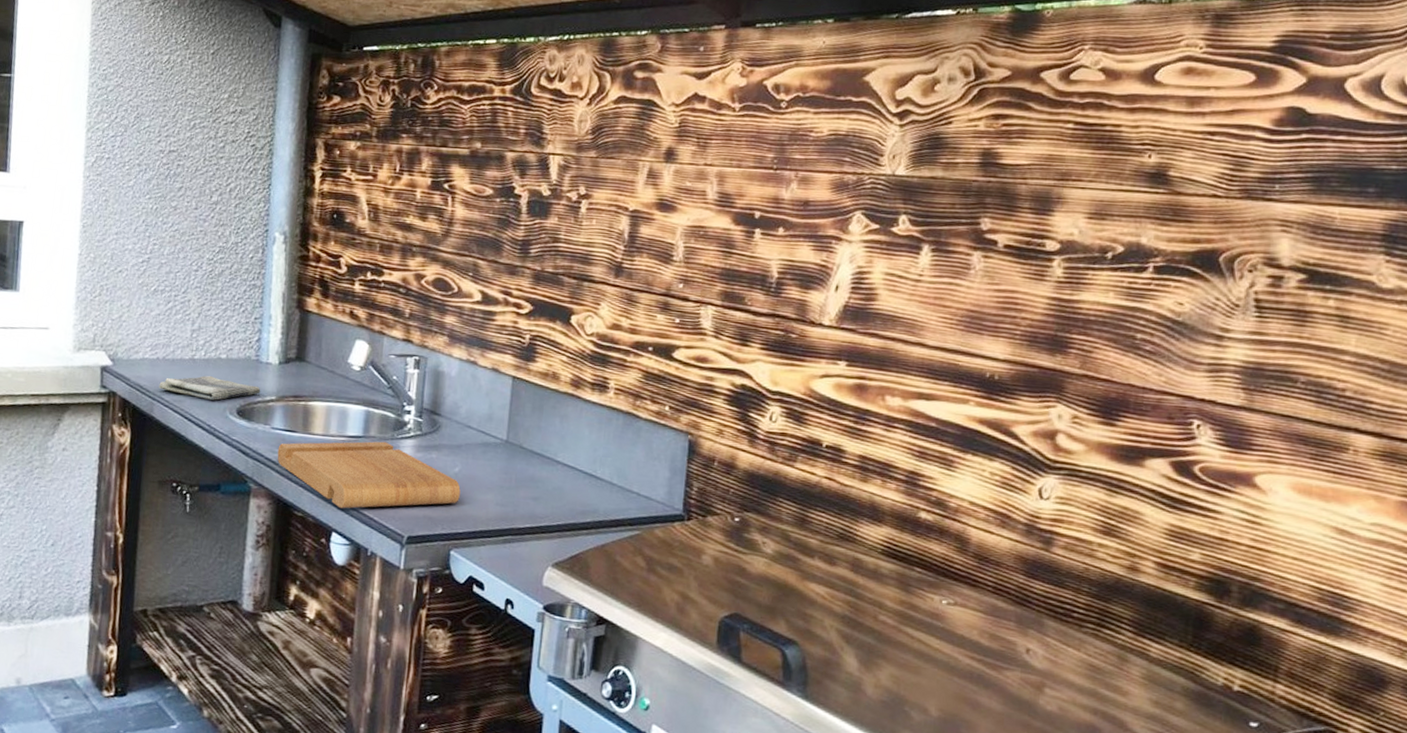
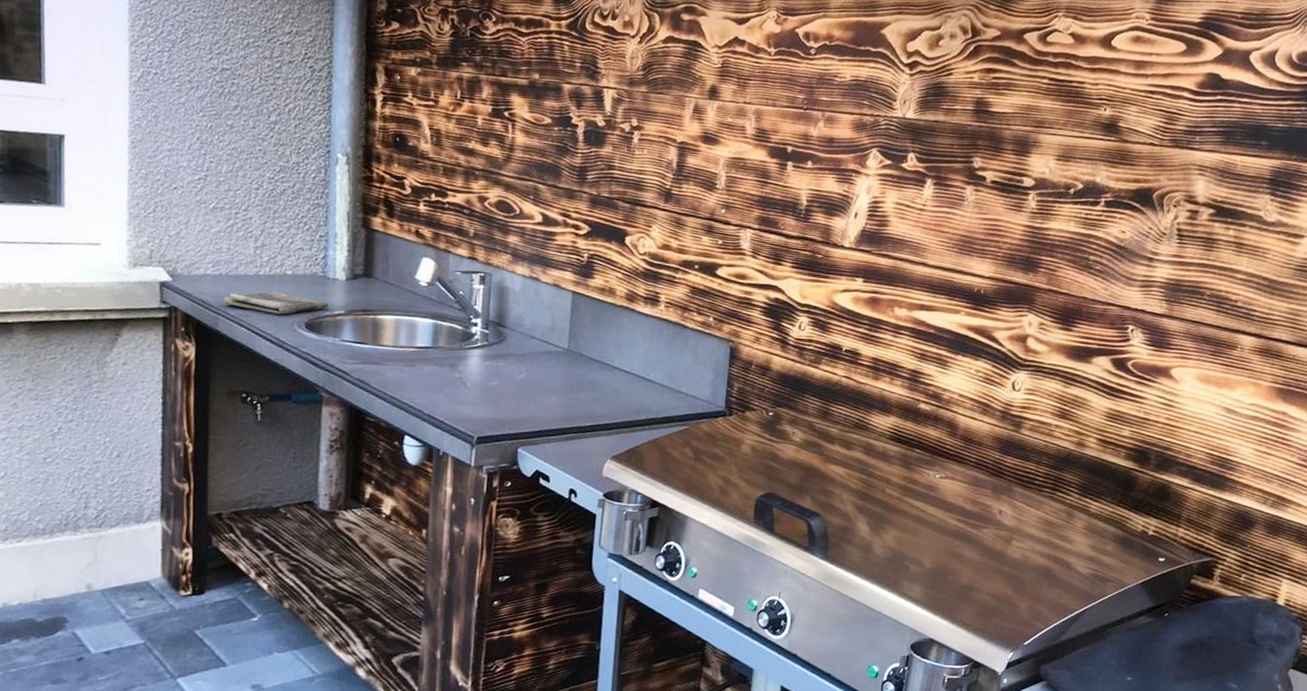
cutting board: present [277,441,461,509] -> none [348,351,526,414]

